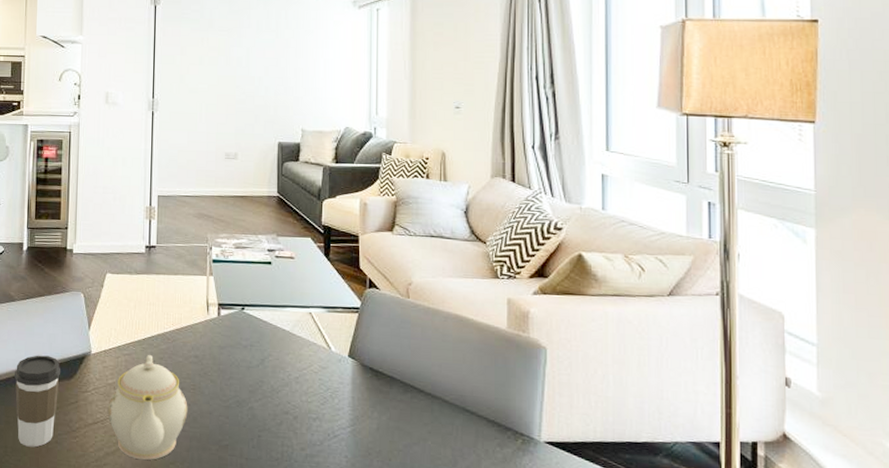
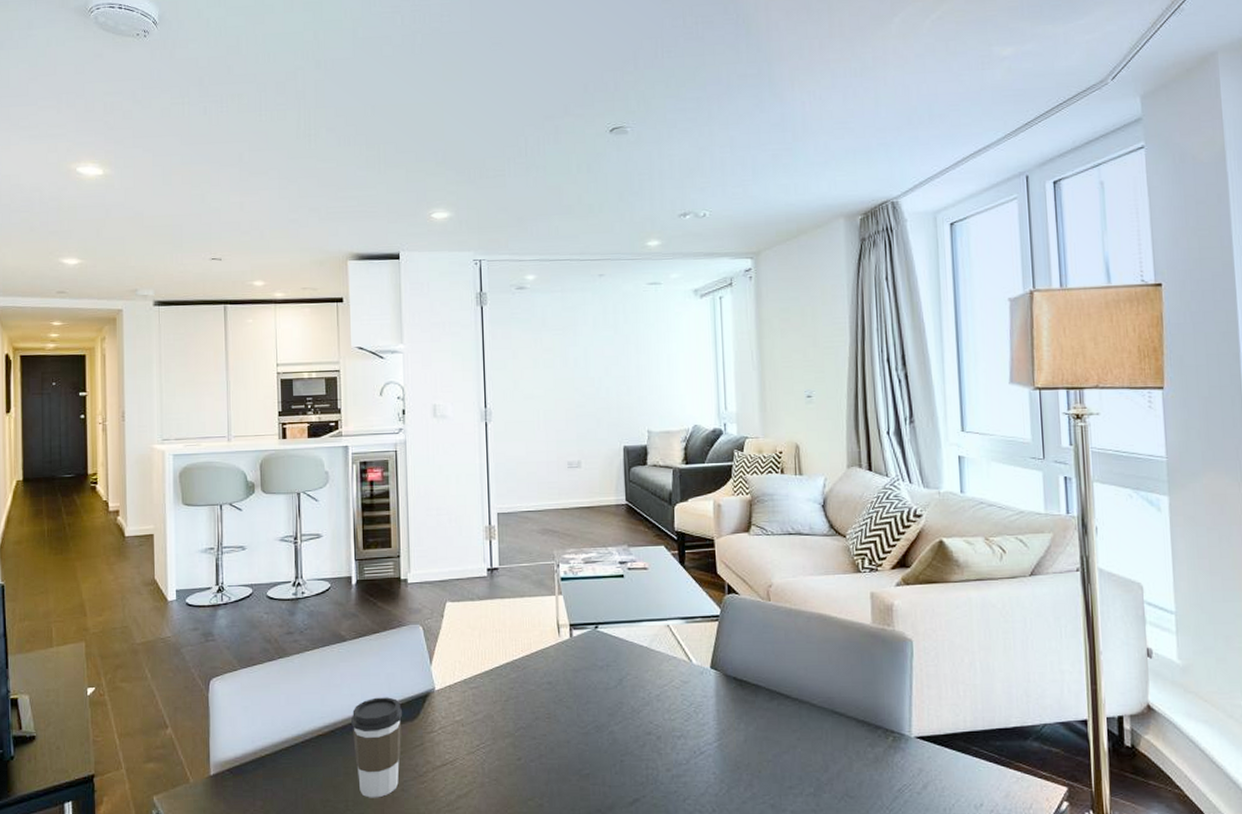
teapot: present [107,355,188,460] -> none [456,686,544,798]

